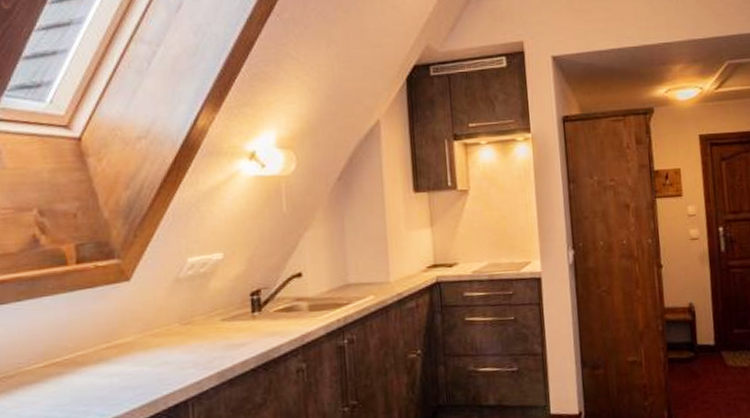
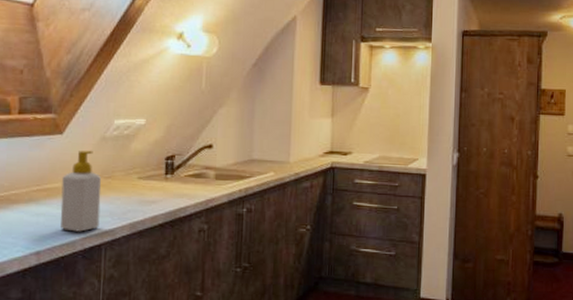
soap bottle: none [135,295,183,390] -> present [60,150,102,232]

